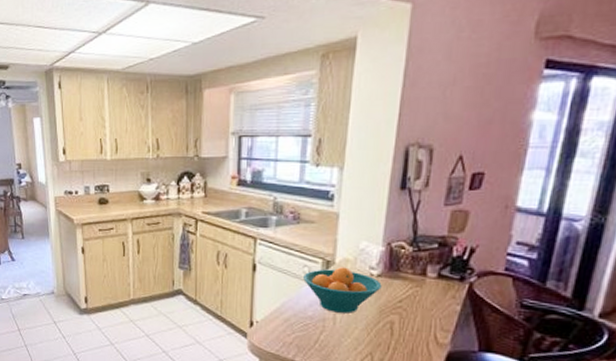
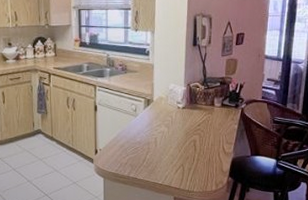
fruit bowl: present [303,267,382,314] -> none [132,103,186,137]

